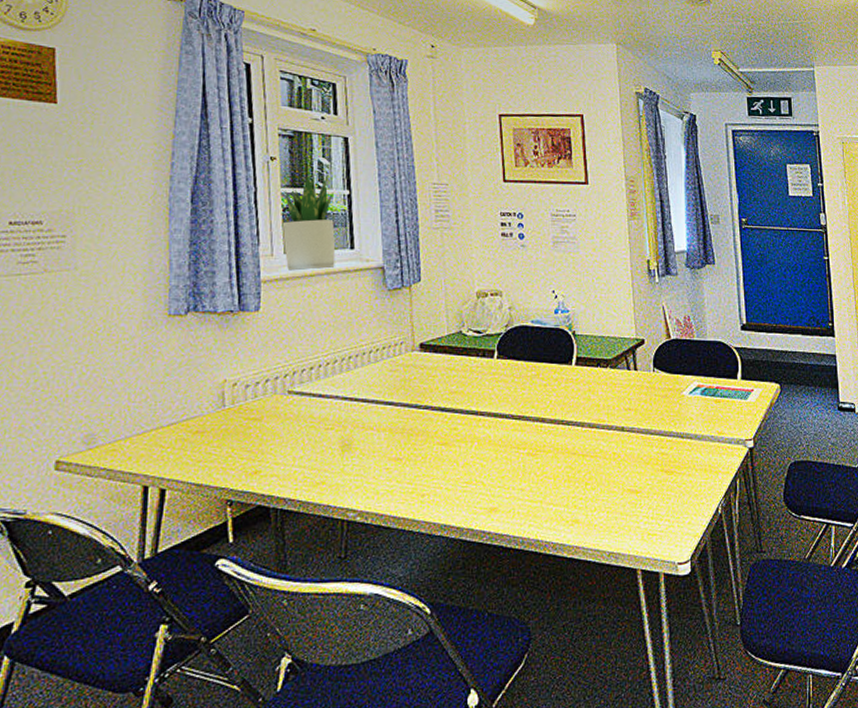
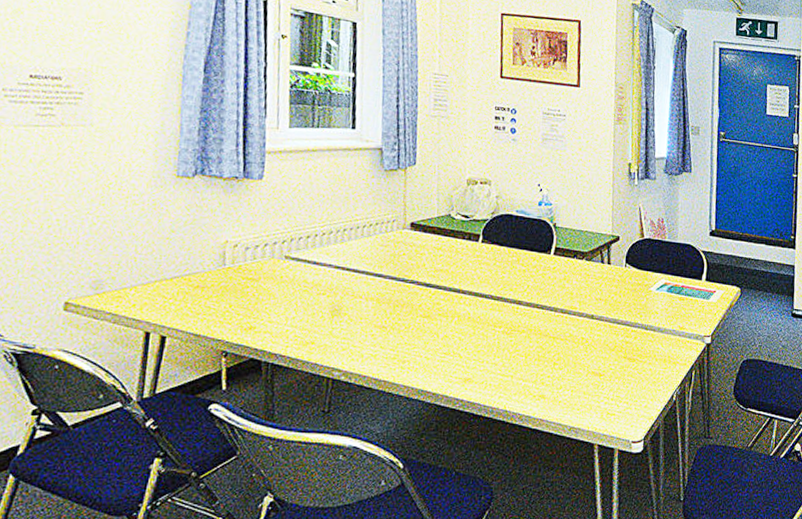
planter: present [282,173,336,271] -> none [289,54,339,146]

